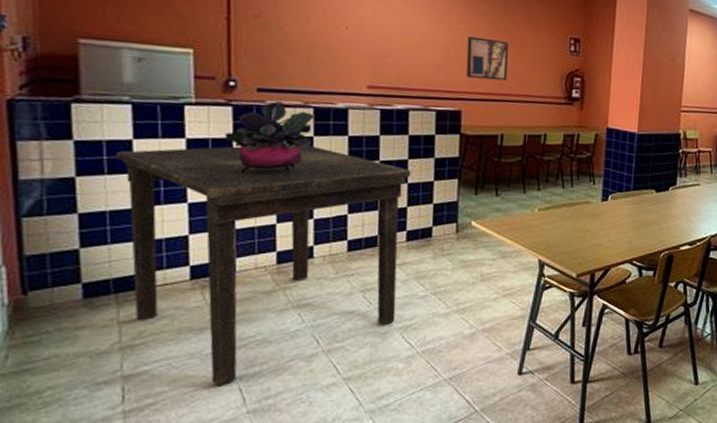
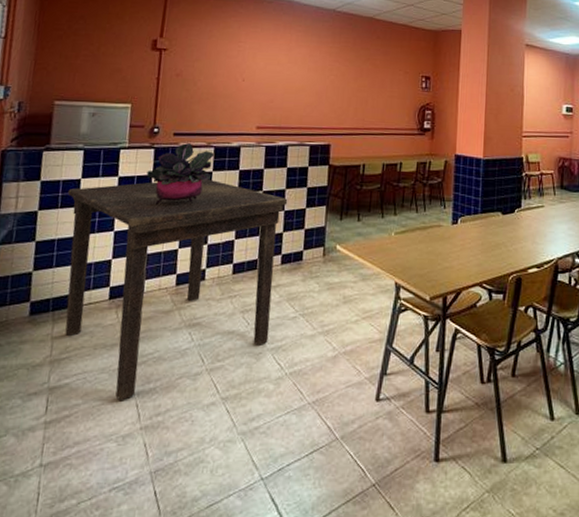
wall art: present [466,36,509,81] -> none [335,80,370,117]

